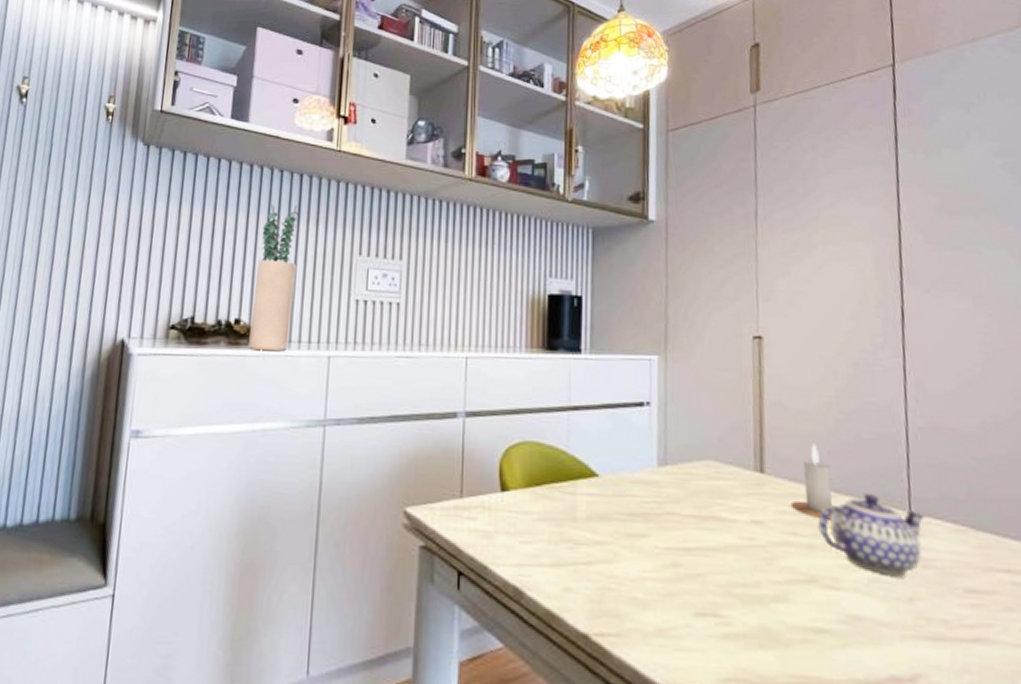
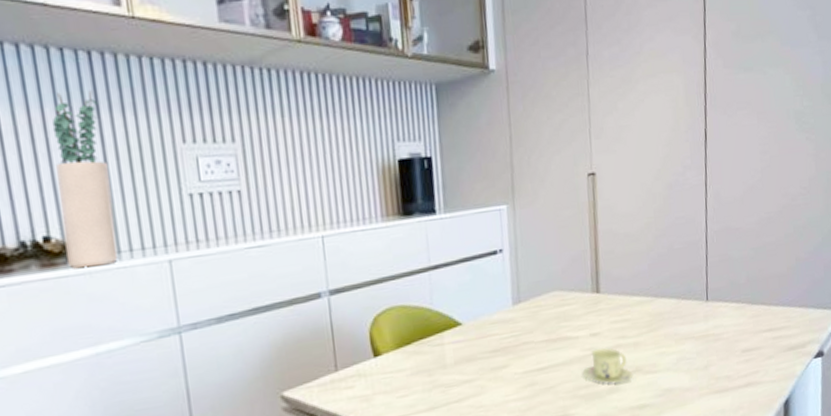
cup and saucer: none [739,540,807,592] -> present [582,348,634,384]
candle: present [790,443,833,520] -> none [620,260,652,321]
teapot: present [818,493,926,576] -> none [641,292,718,353]

